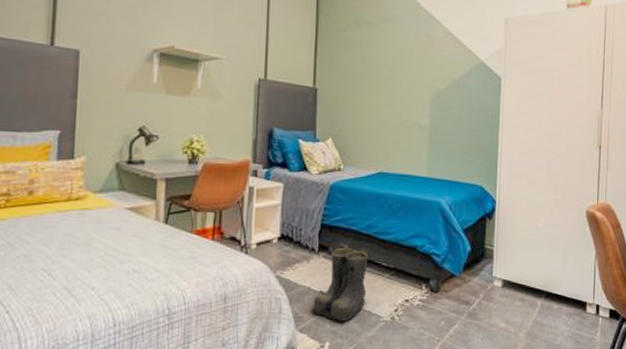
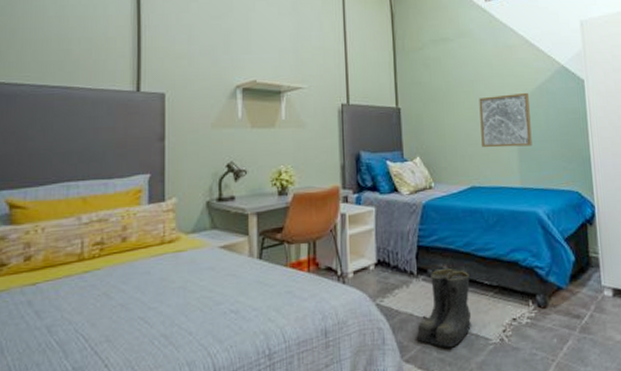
wall art: none [394,84,445,138] -> present [479,92,532,148]

